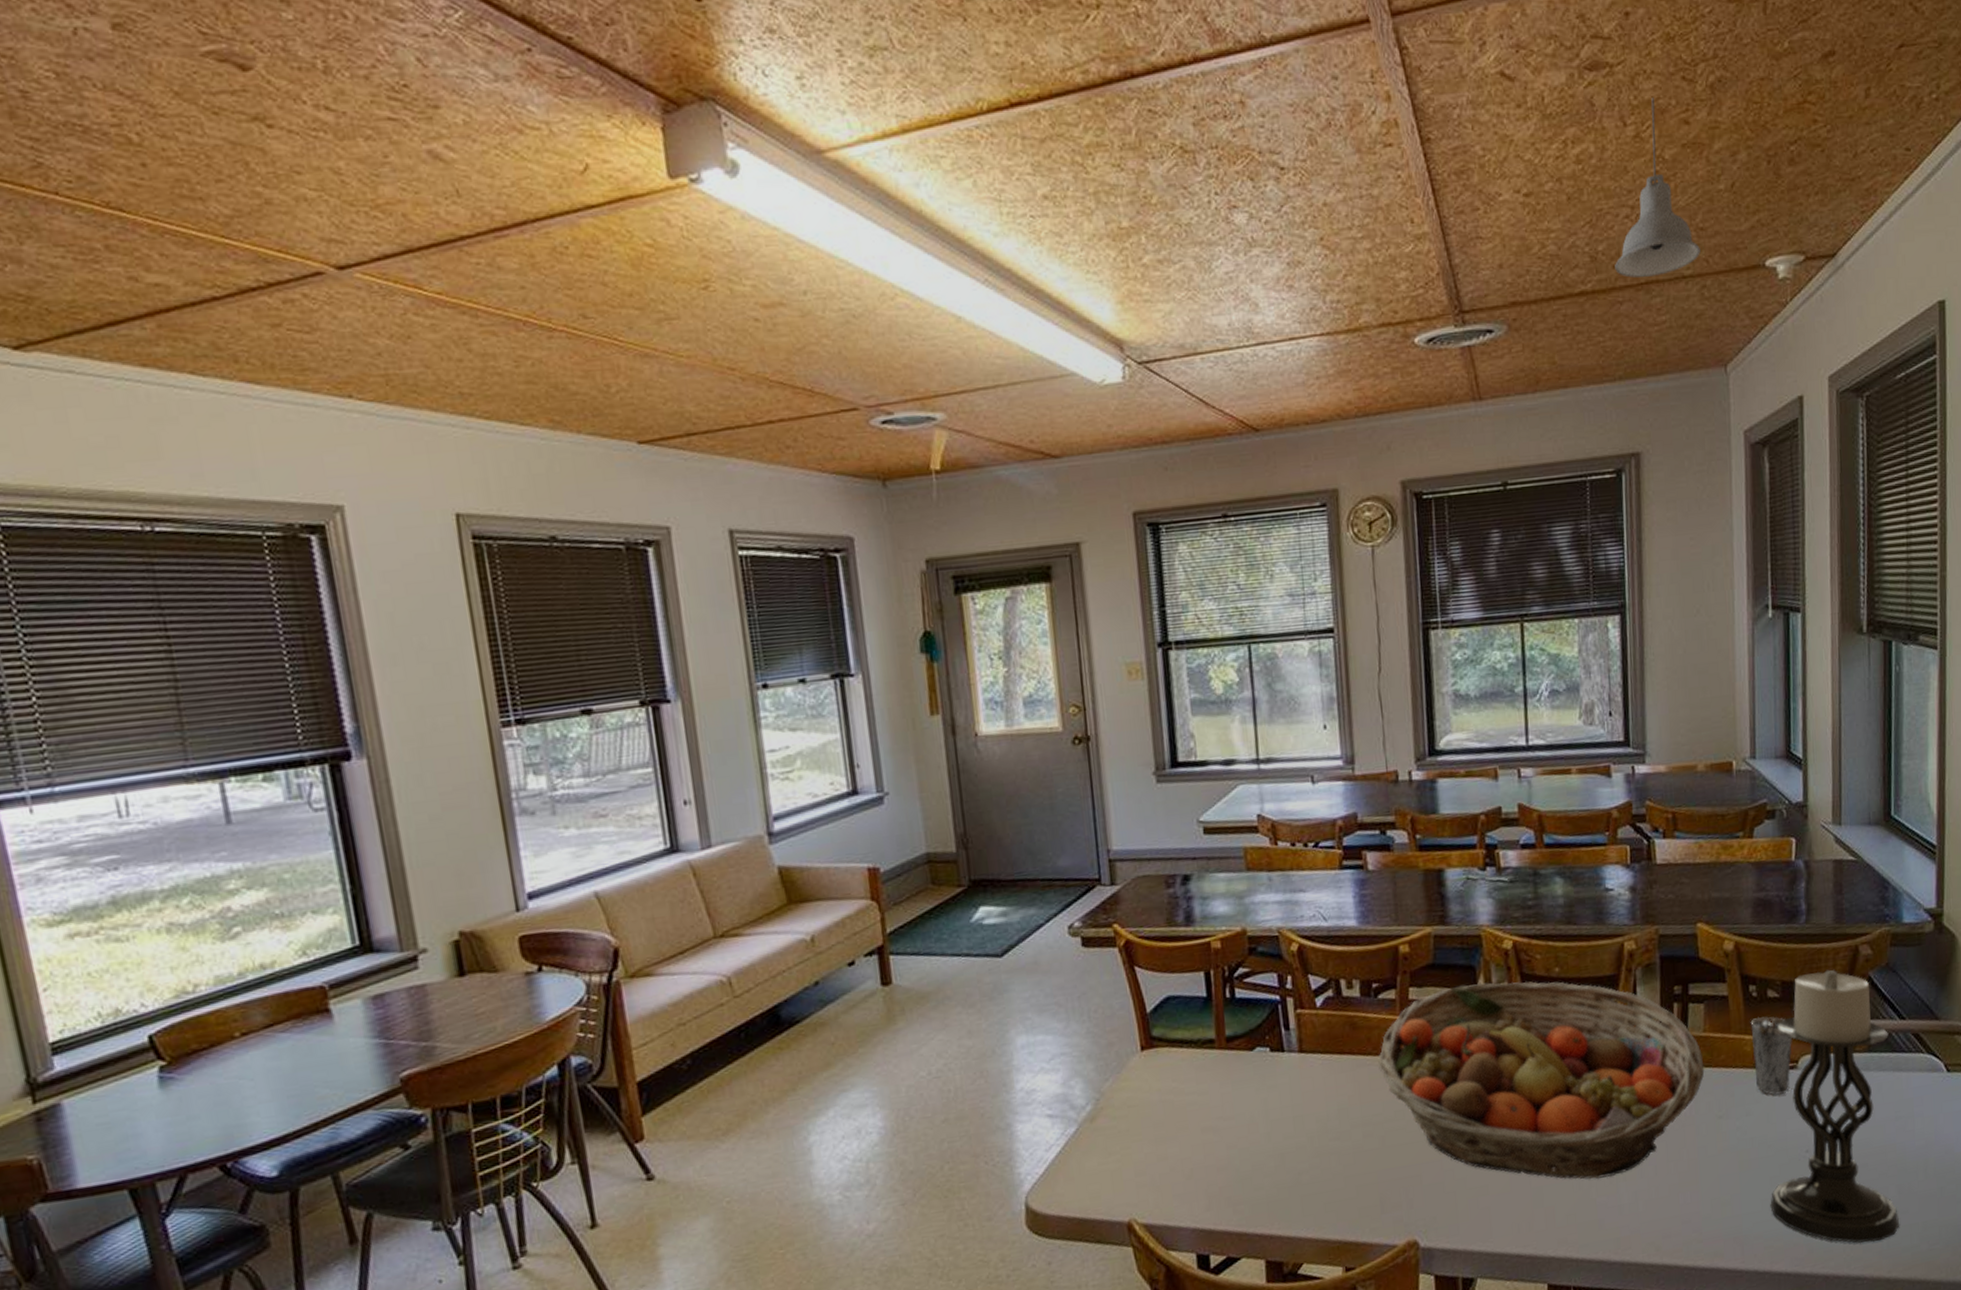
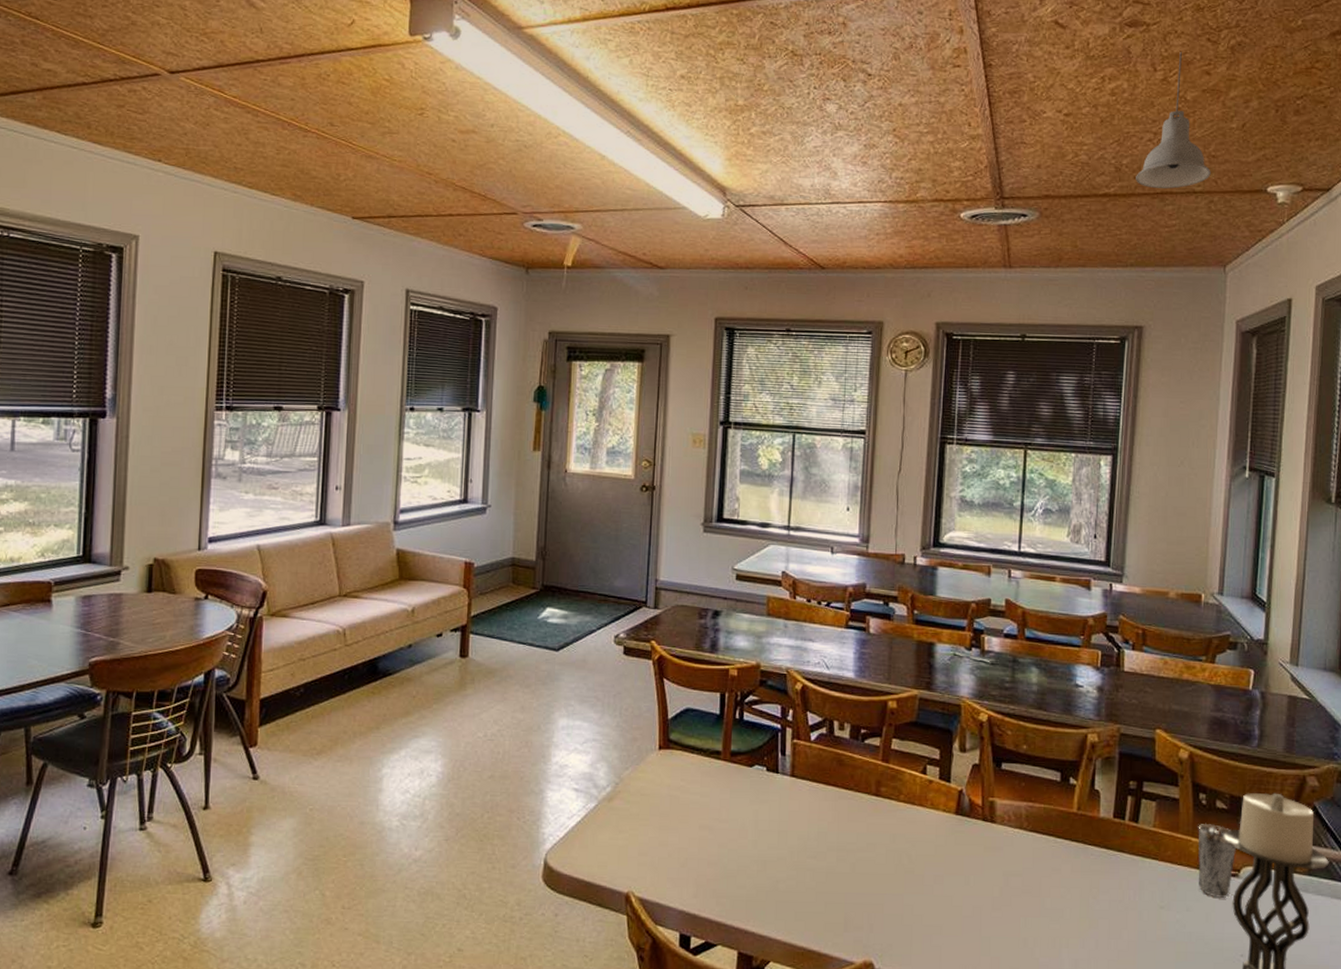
fruit basket: present [1377,981,1705,1180] -> none [857,745,1151,942]

